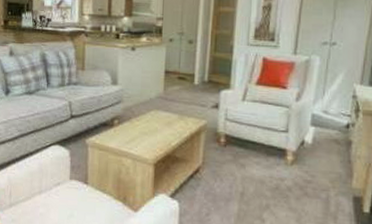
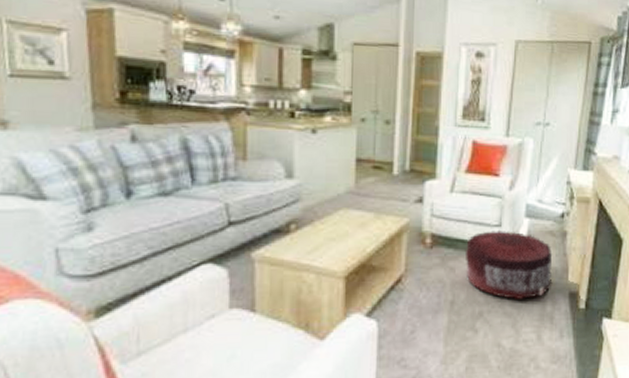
pouf: none [254,135,337,198] -> present [465,229,553,299]

